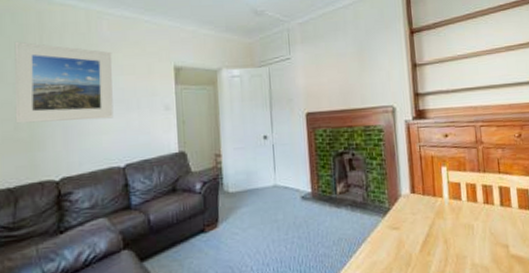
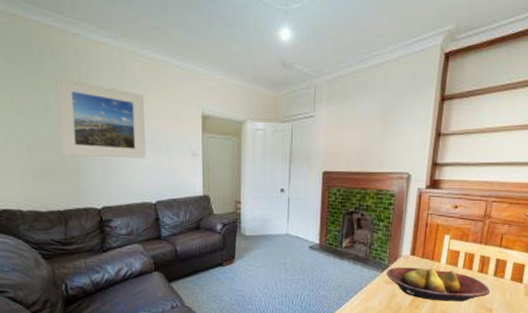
fruit bowl: none [389,205,502,243] -> present [386,267,491,302]

